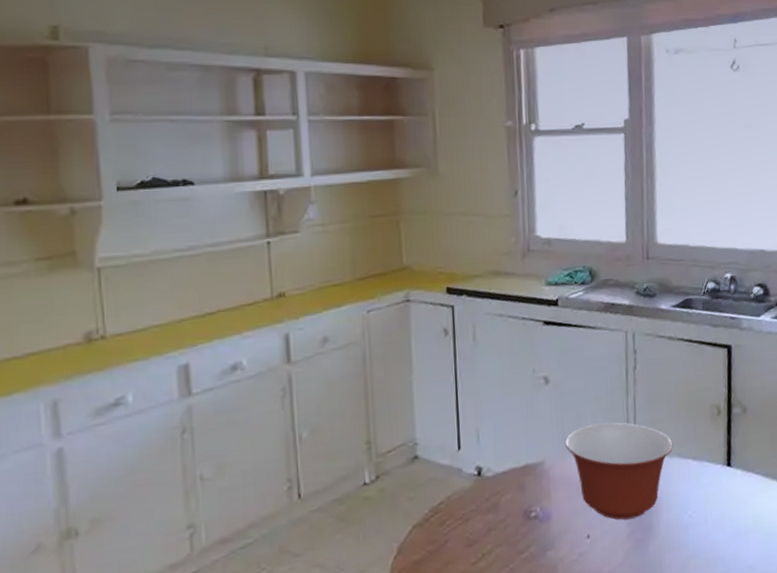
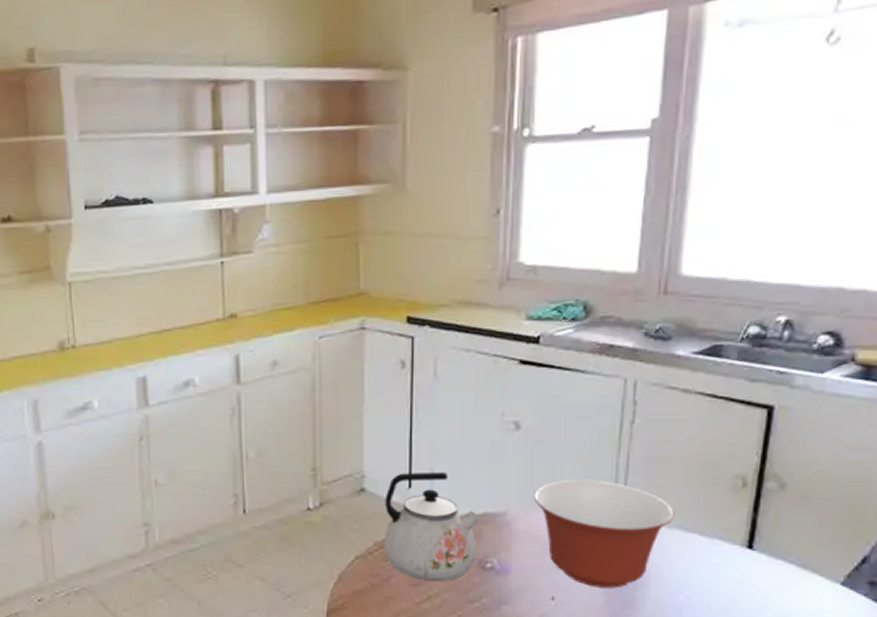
kettle: none [437,430,522,539] -> present [383,472,480,582]

